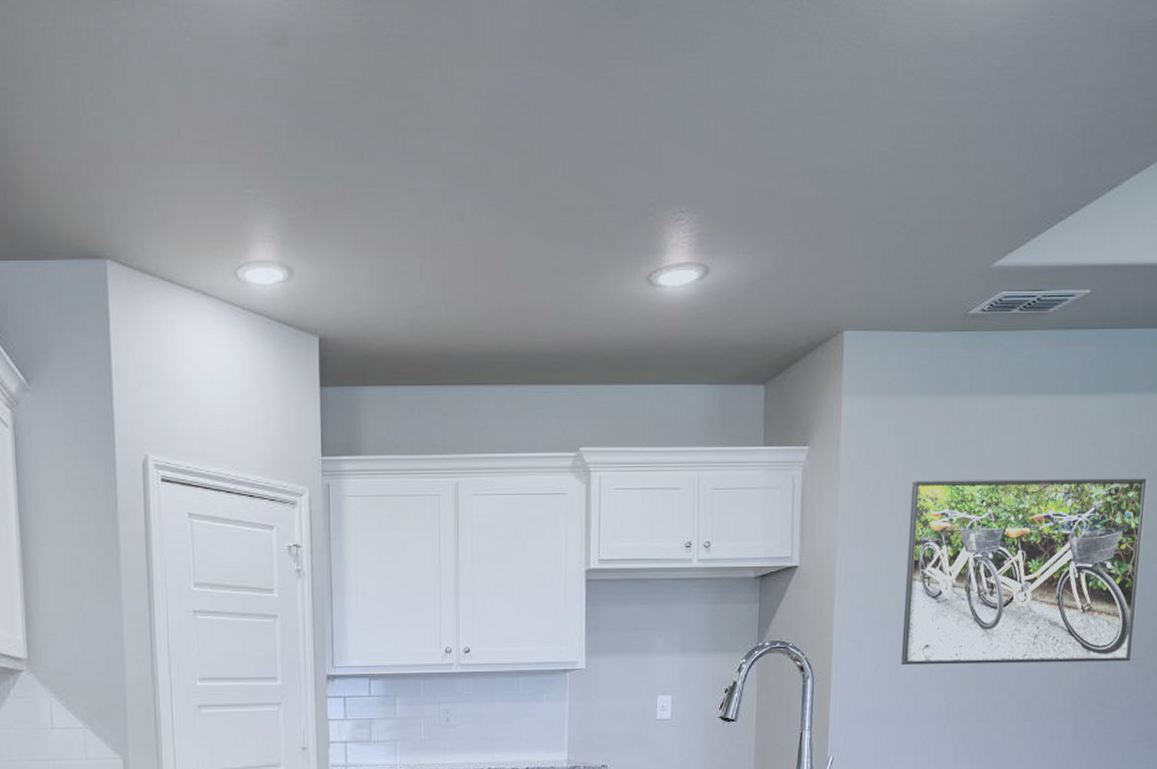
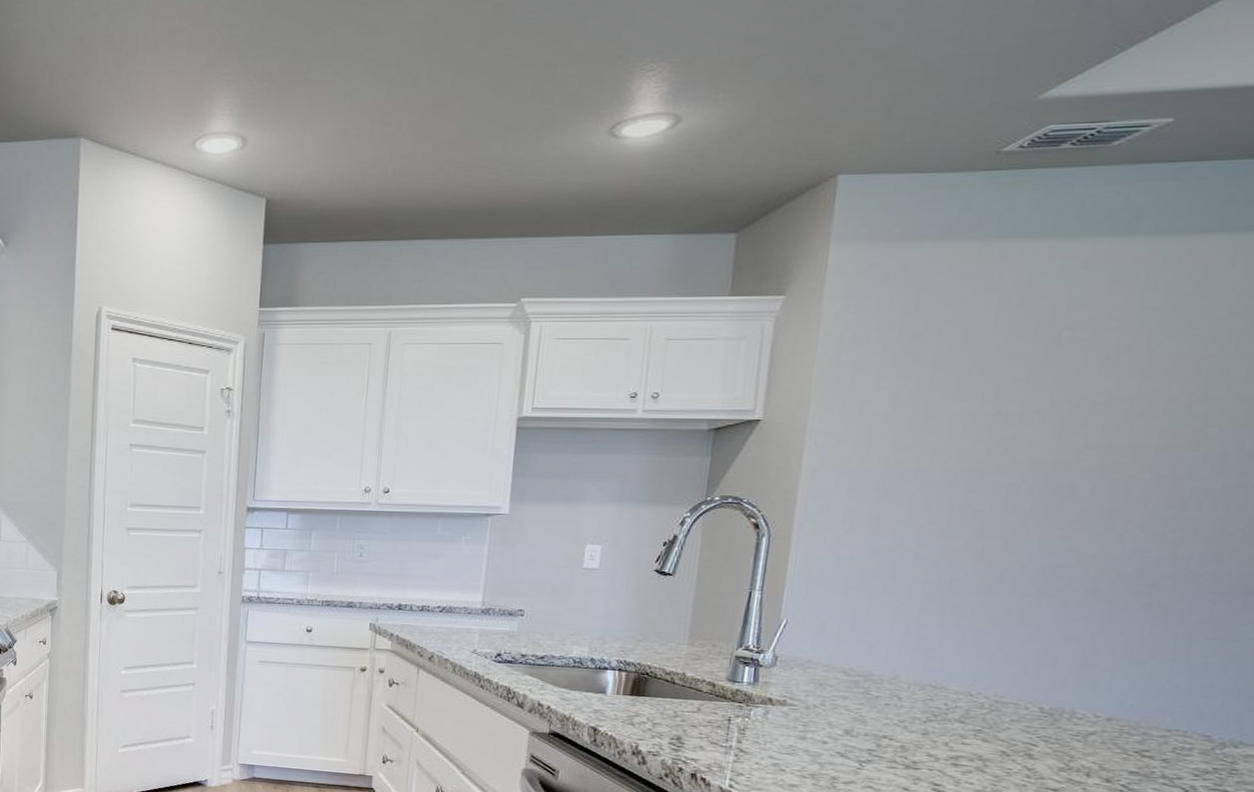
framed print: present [900,478,1147,666] -> none [880,330,1239,539]

